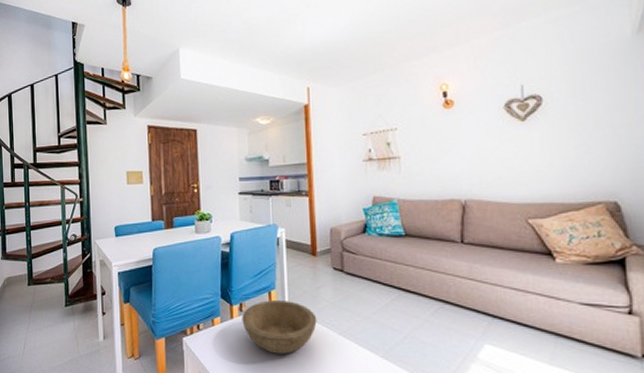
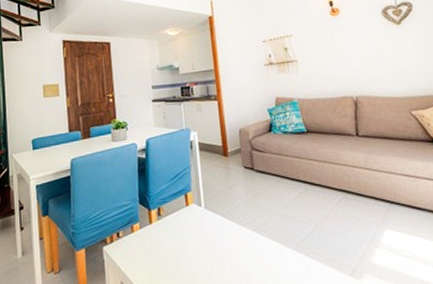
bowl: present [242,300,317,354] -> none [160,202,232,256]

